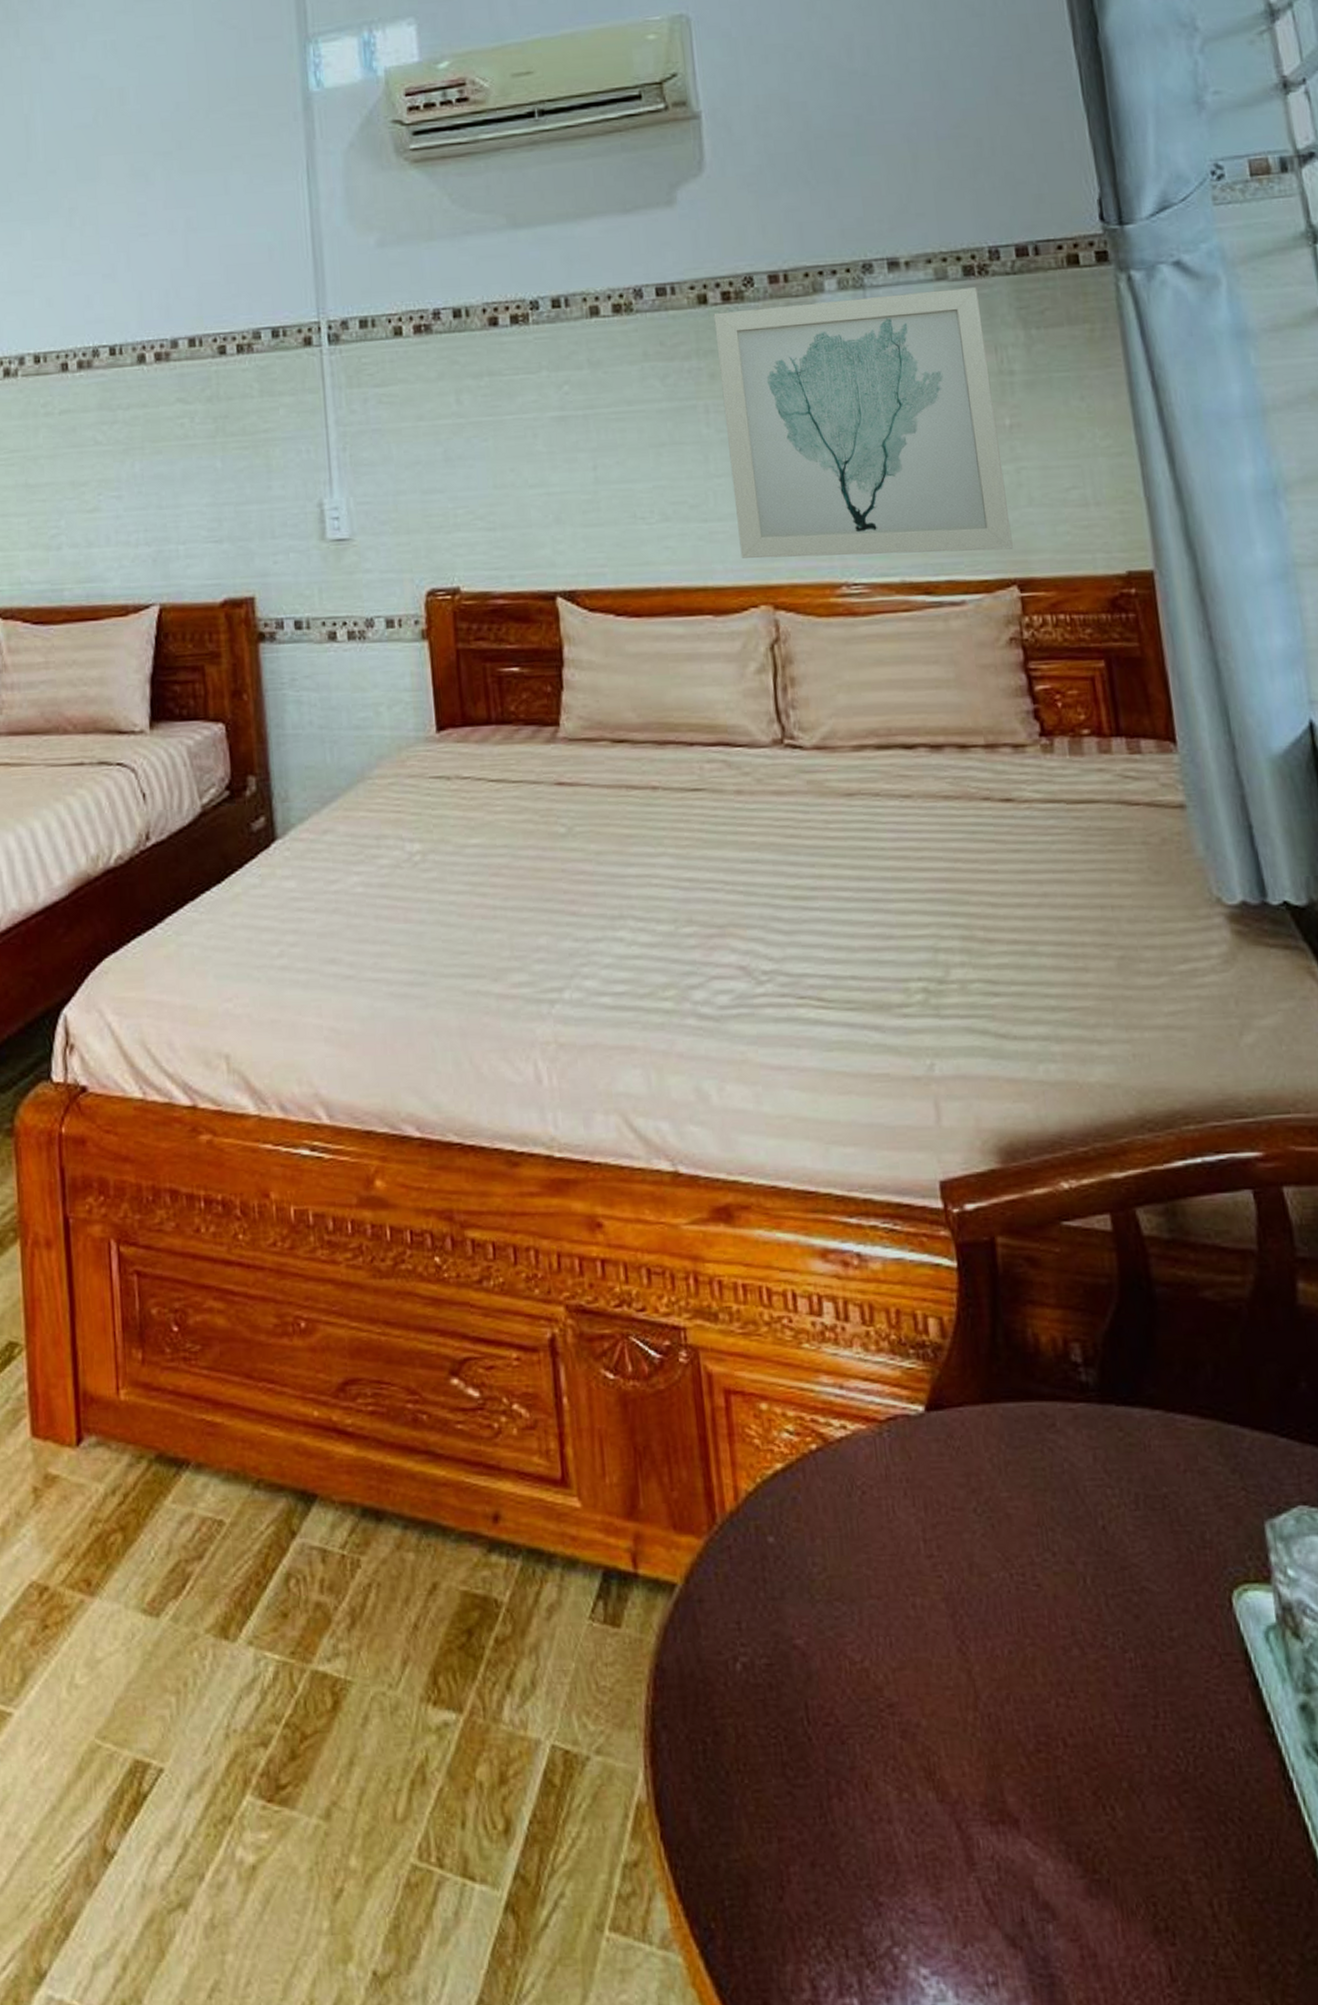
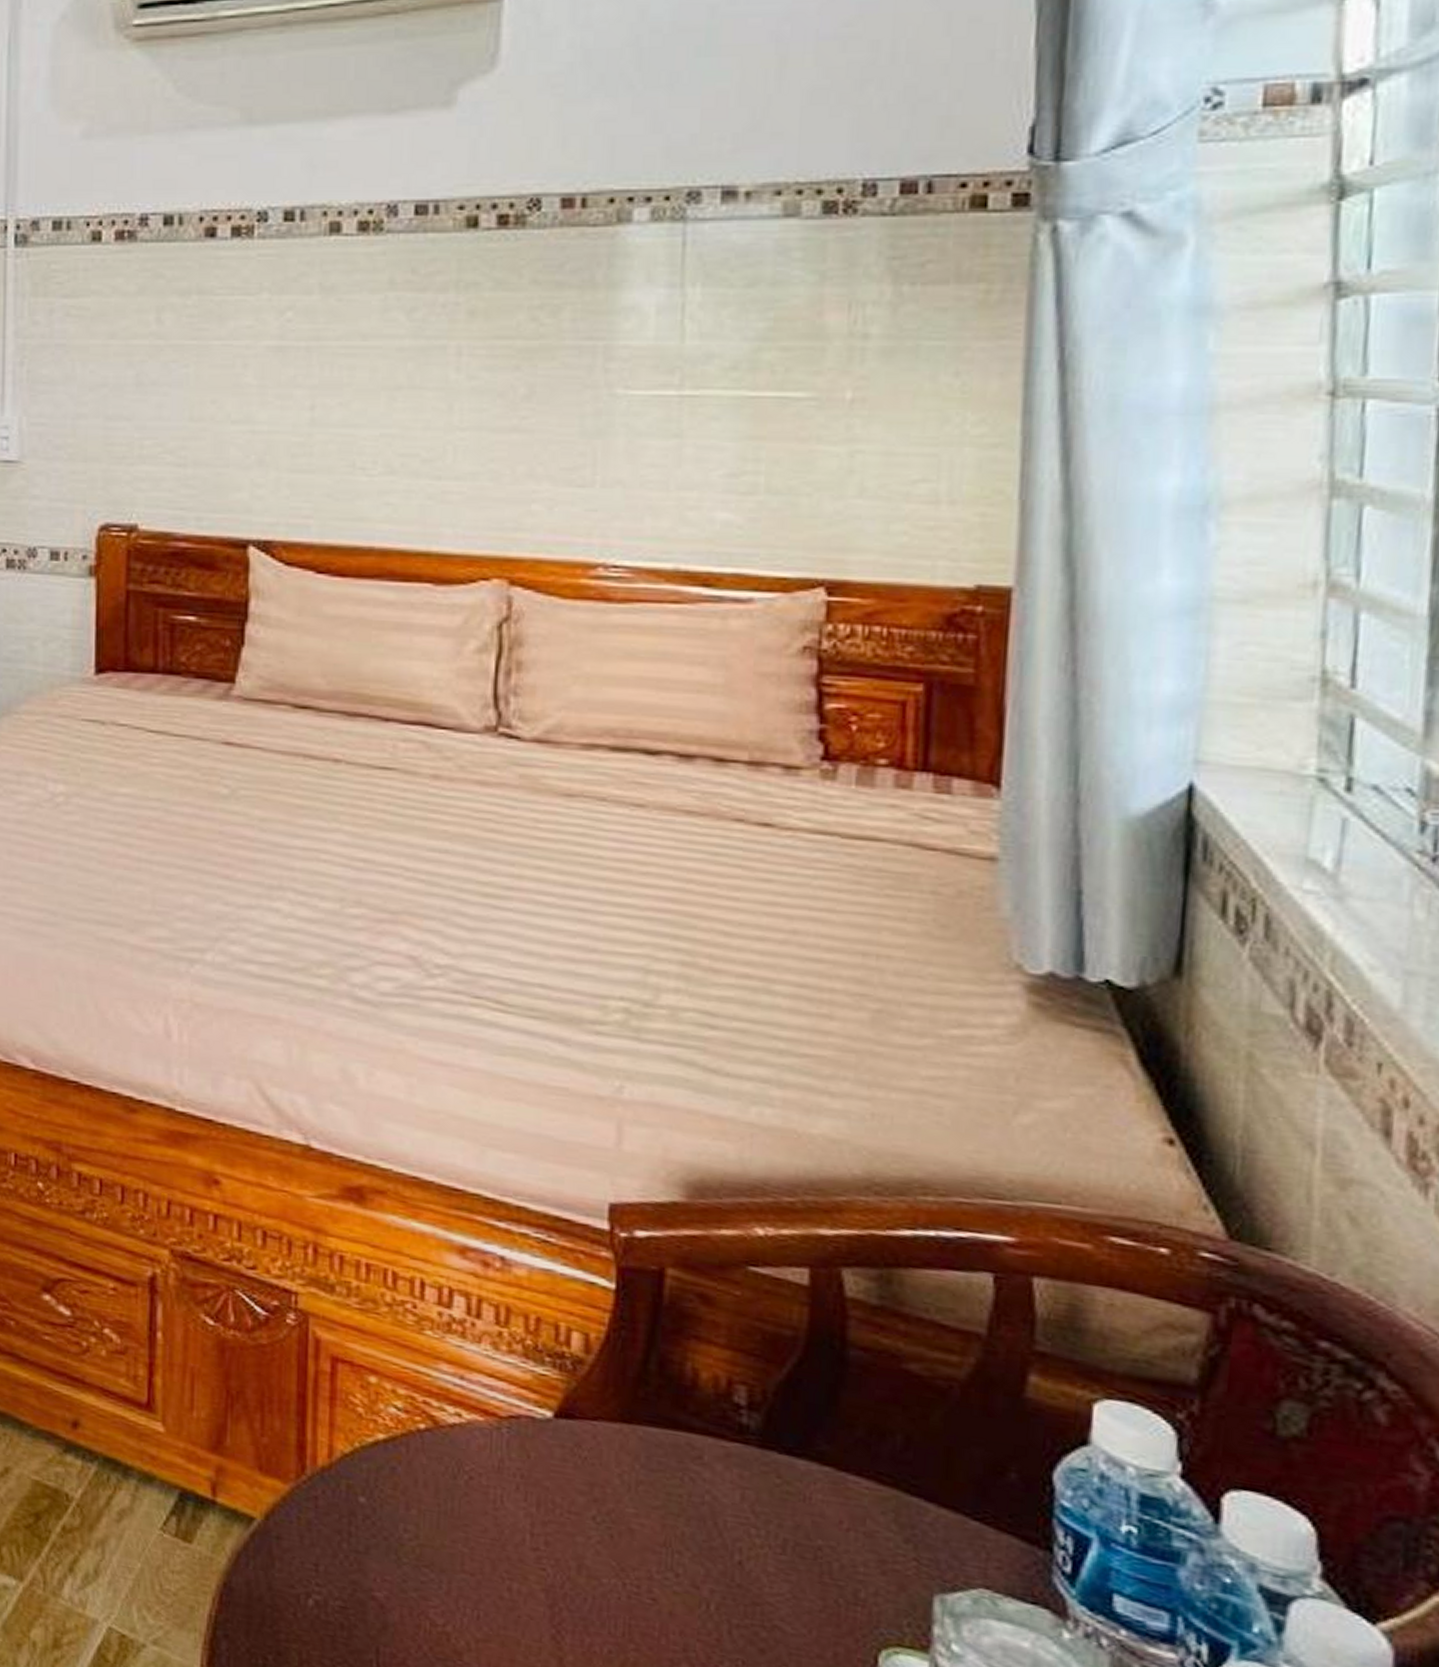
wall art: present [713,286,1013,559] -> none [477,227,838,545]

